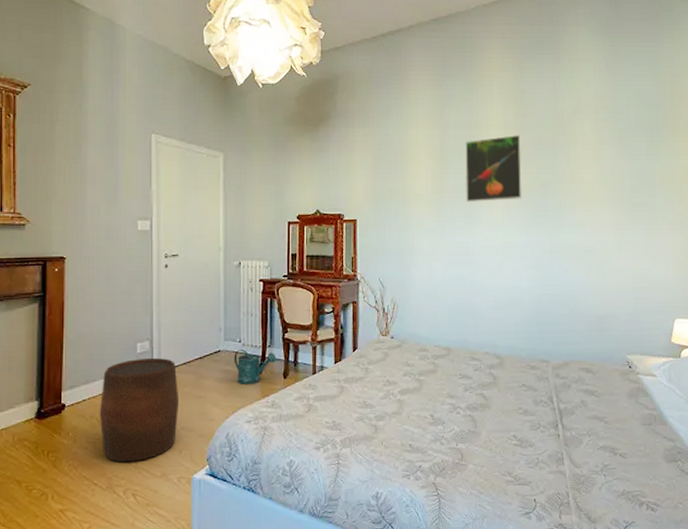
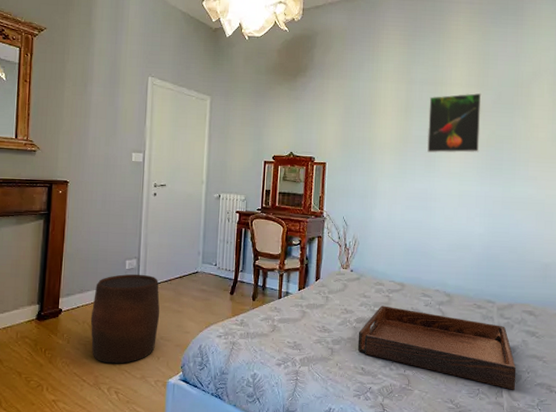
watering can: present [234,349,277,384] -> none [209,271,248,304]
serving tray: none [403,373,577,456] -> present [357,305,517,390]

